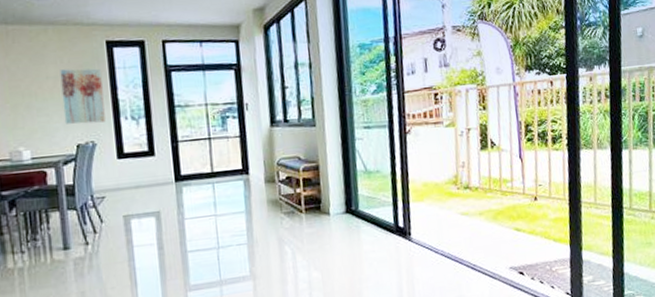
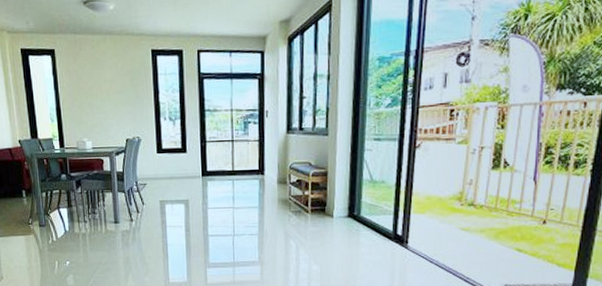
wall art: present [60,68,106,124] -> none [115,73,149,122]

